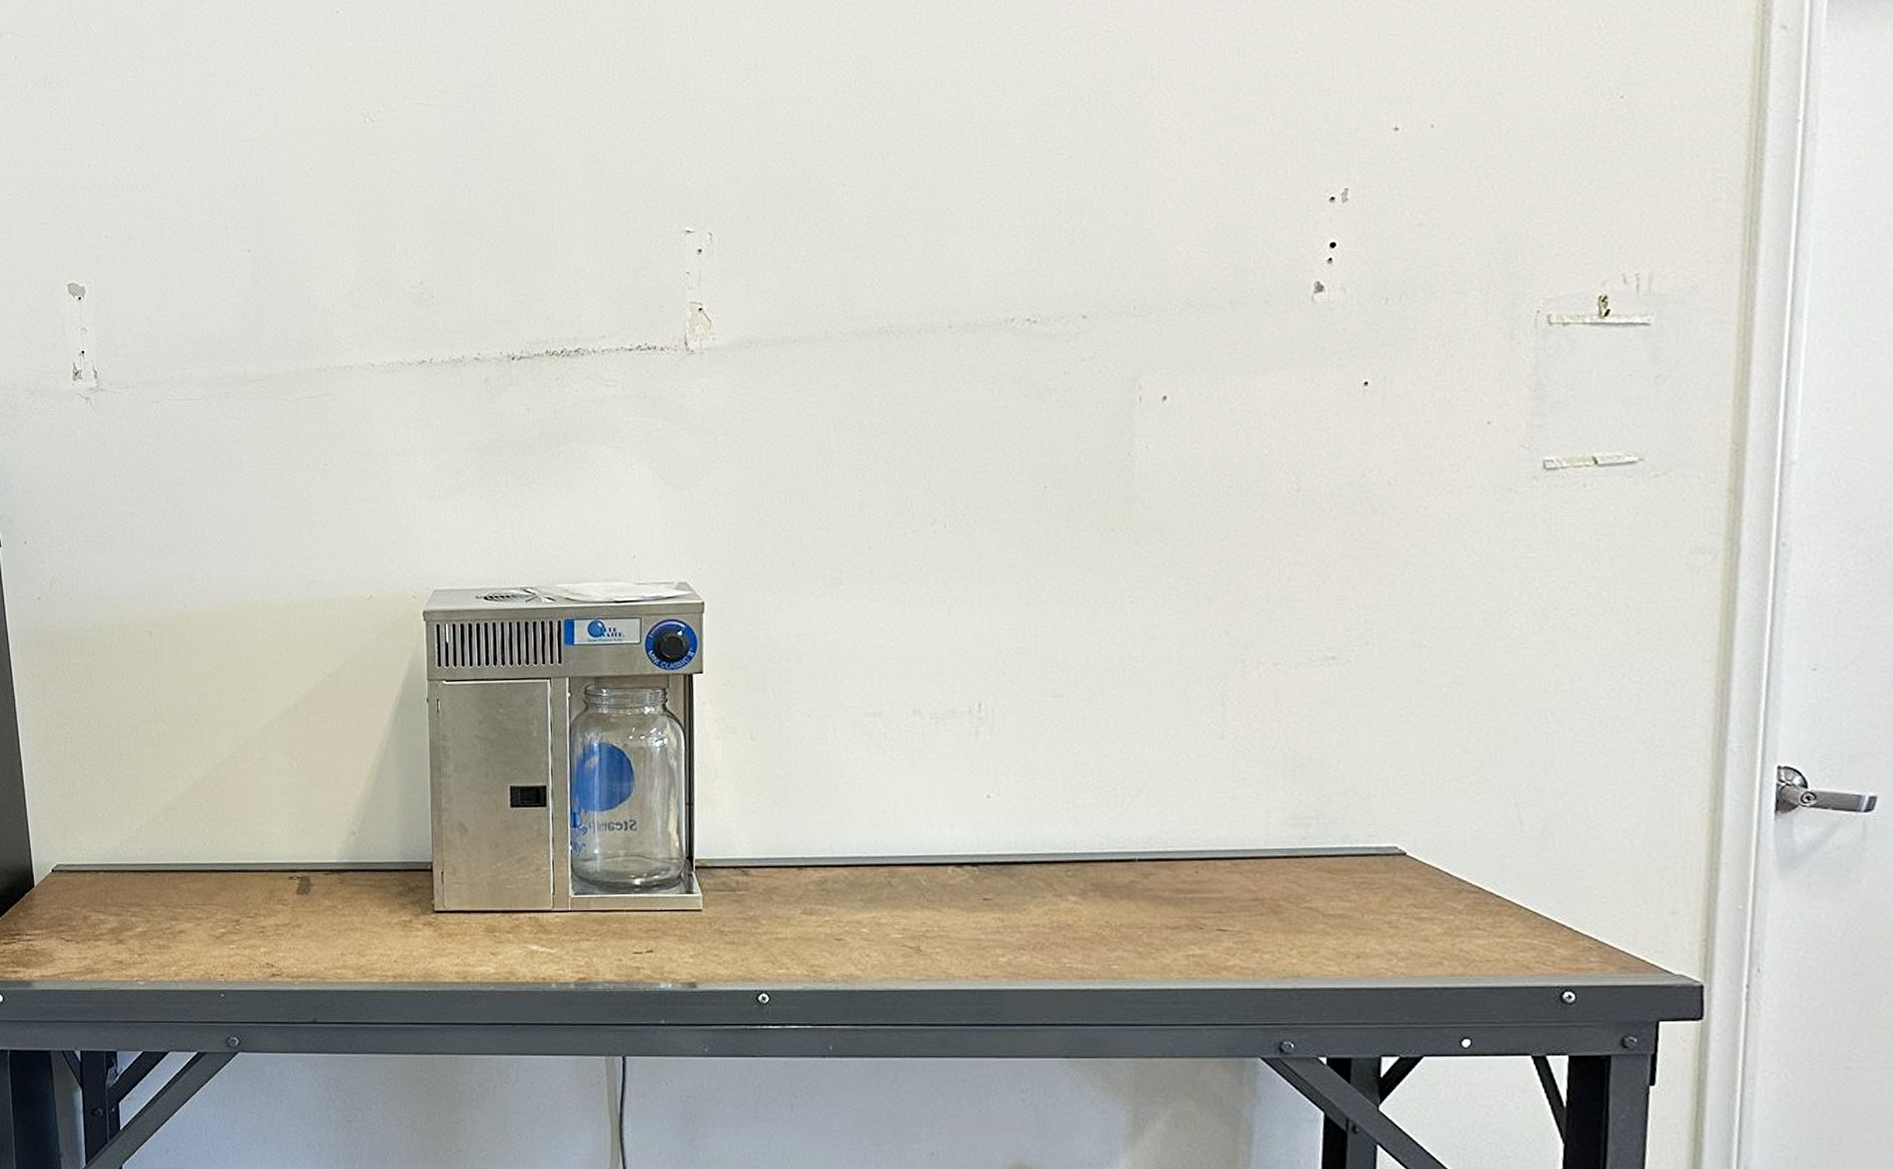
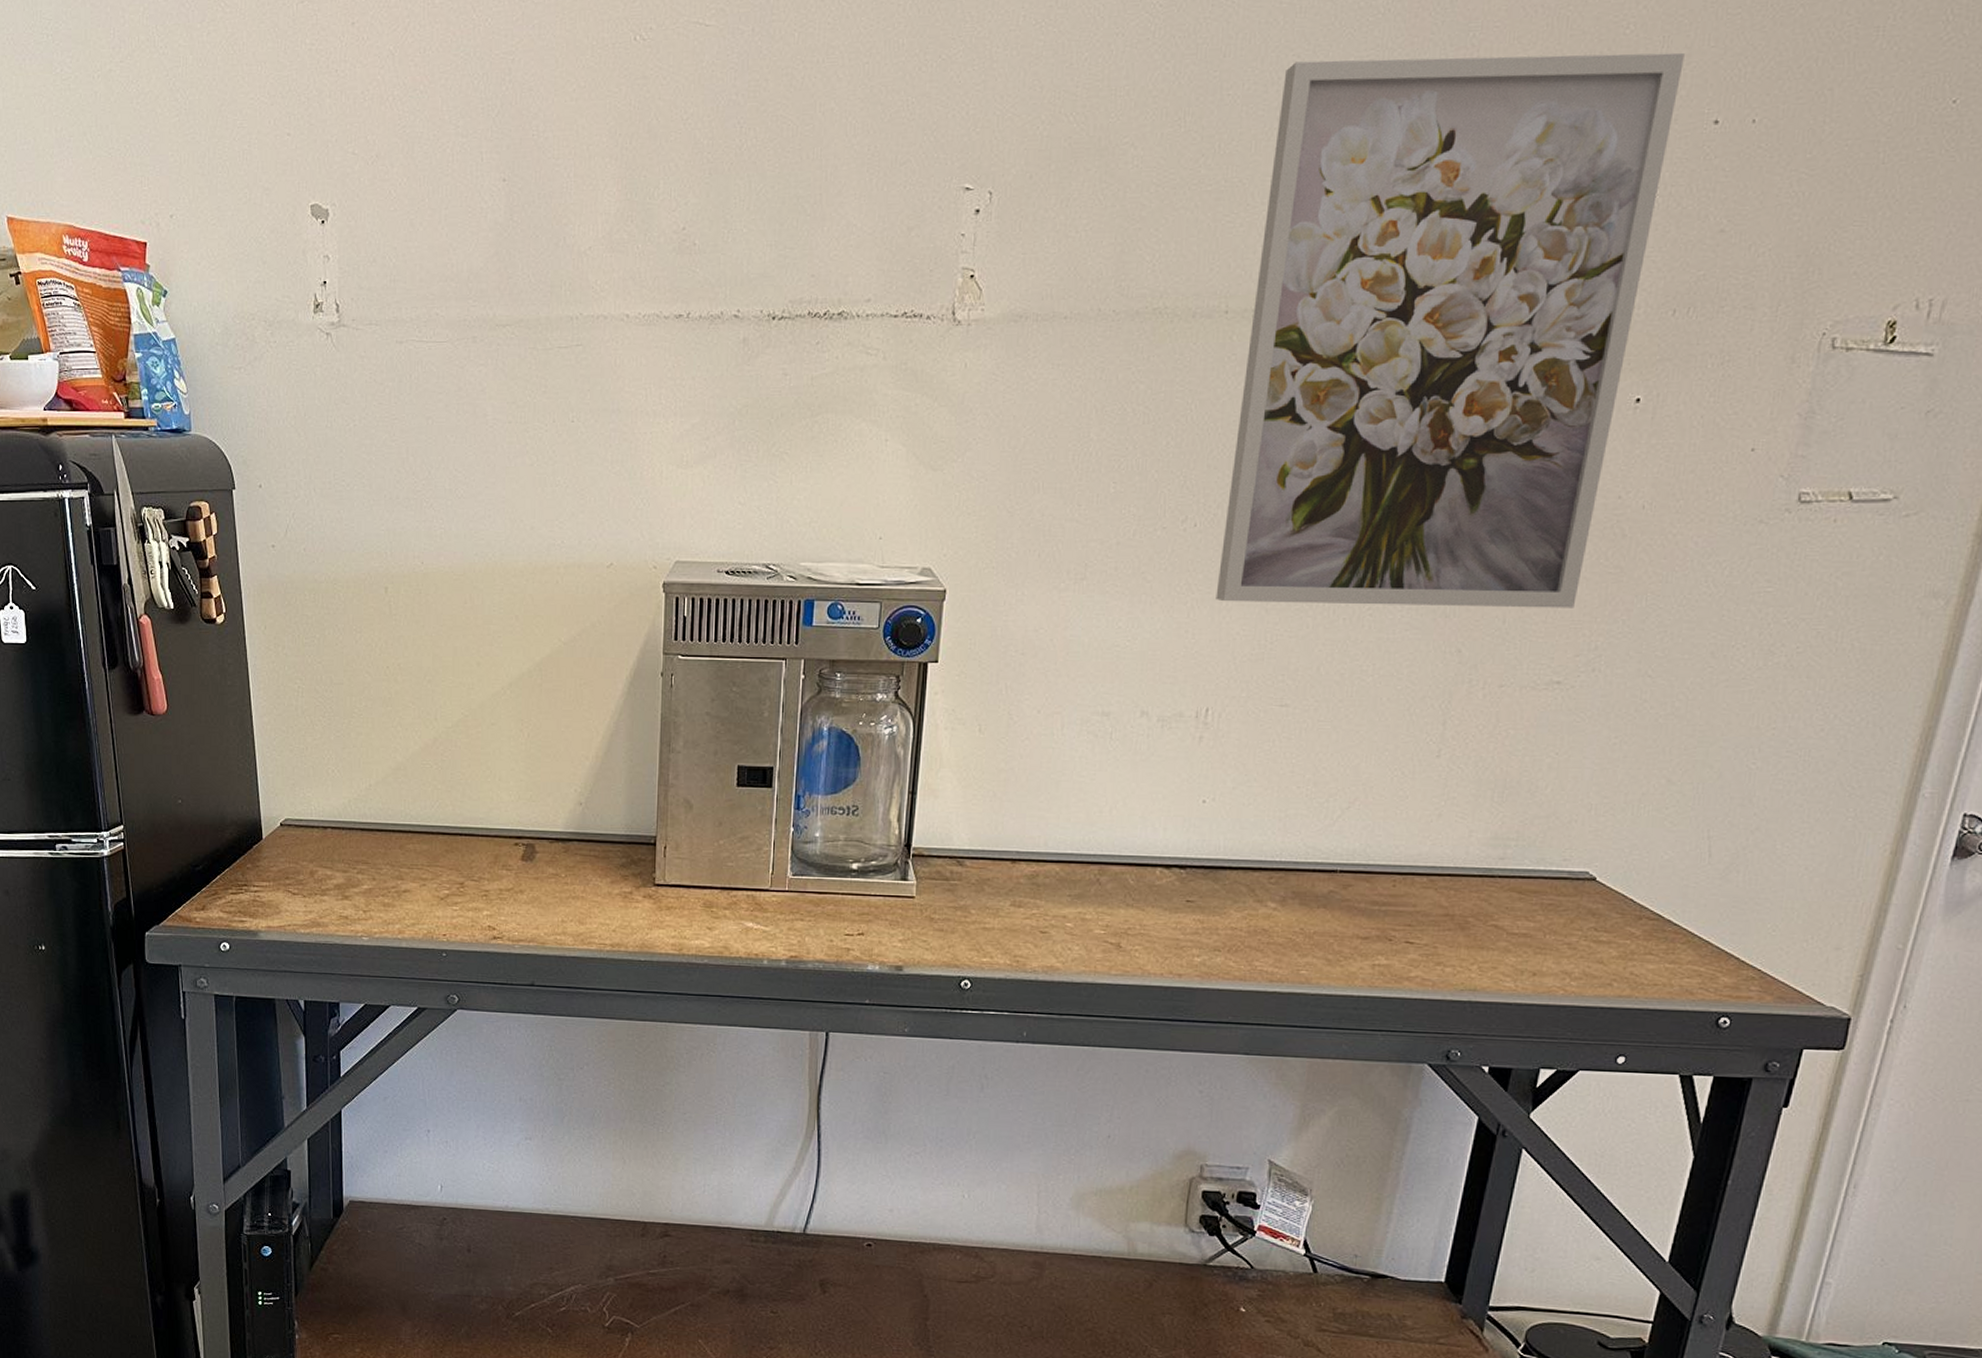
wall art: none [973,71,1356,598] -> present [1215,52,1685,608]

